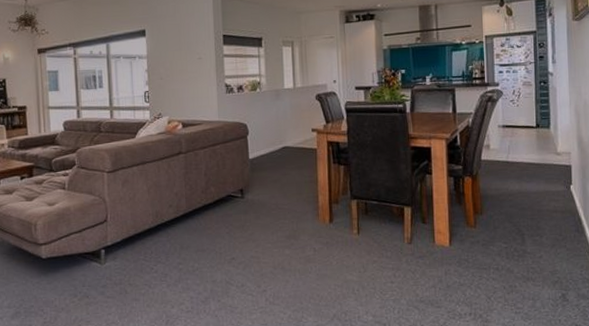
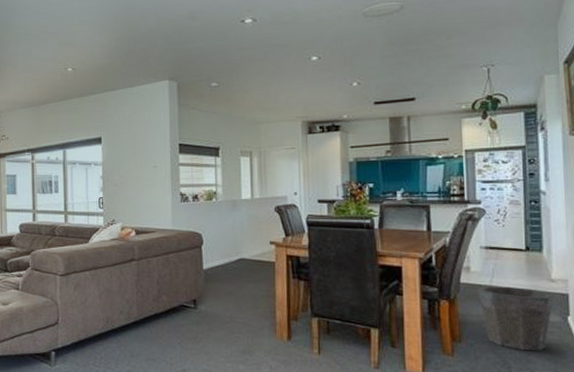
waste bin: none [496,161,560,219] -> present [477,286,554,351]

